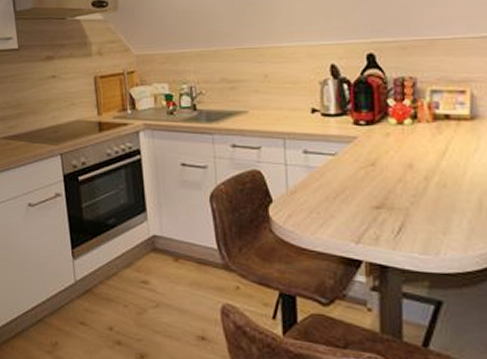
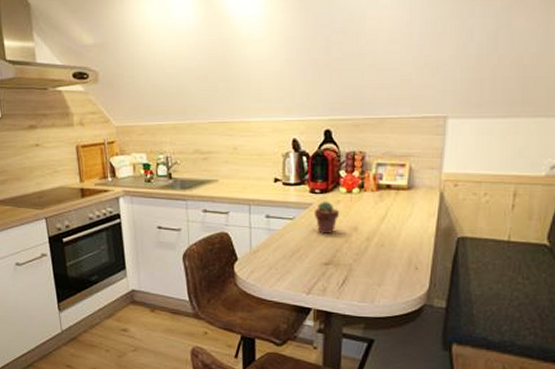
potted succulent: none [359,133,389,171] -> present [313,201,339,233]

